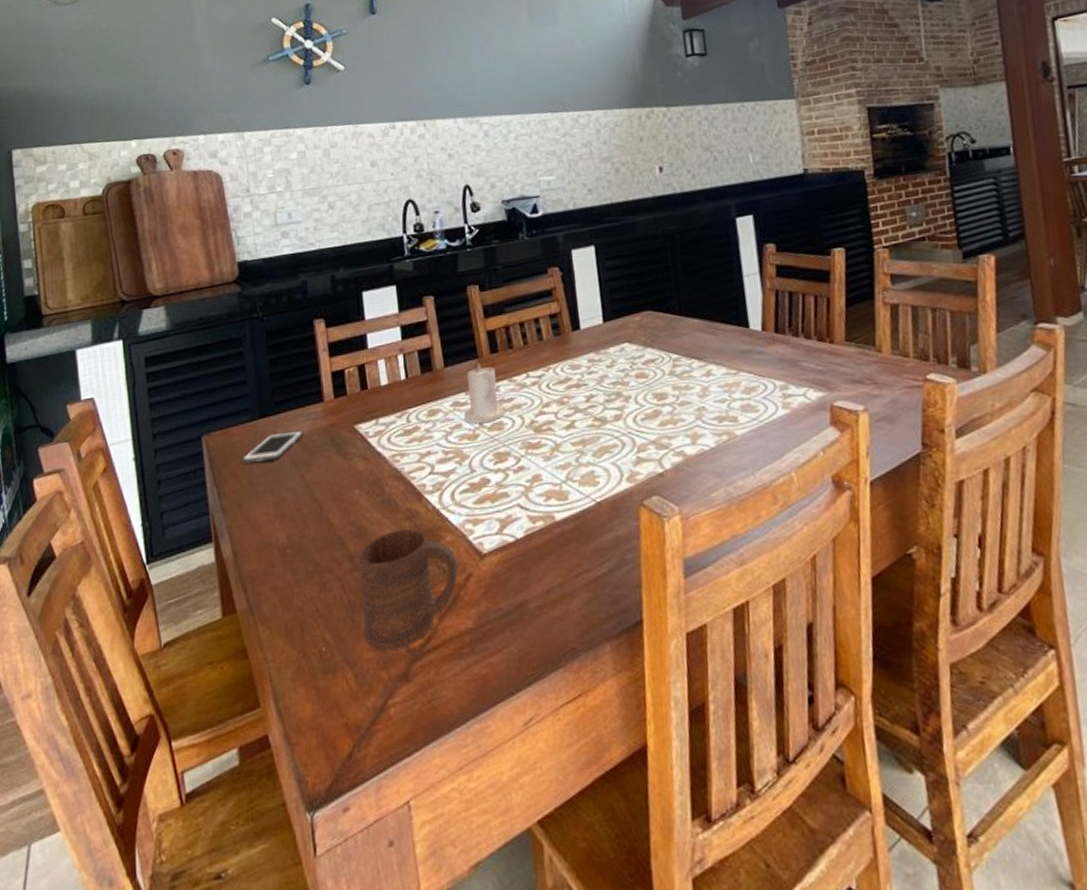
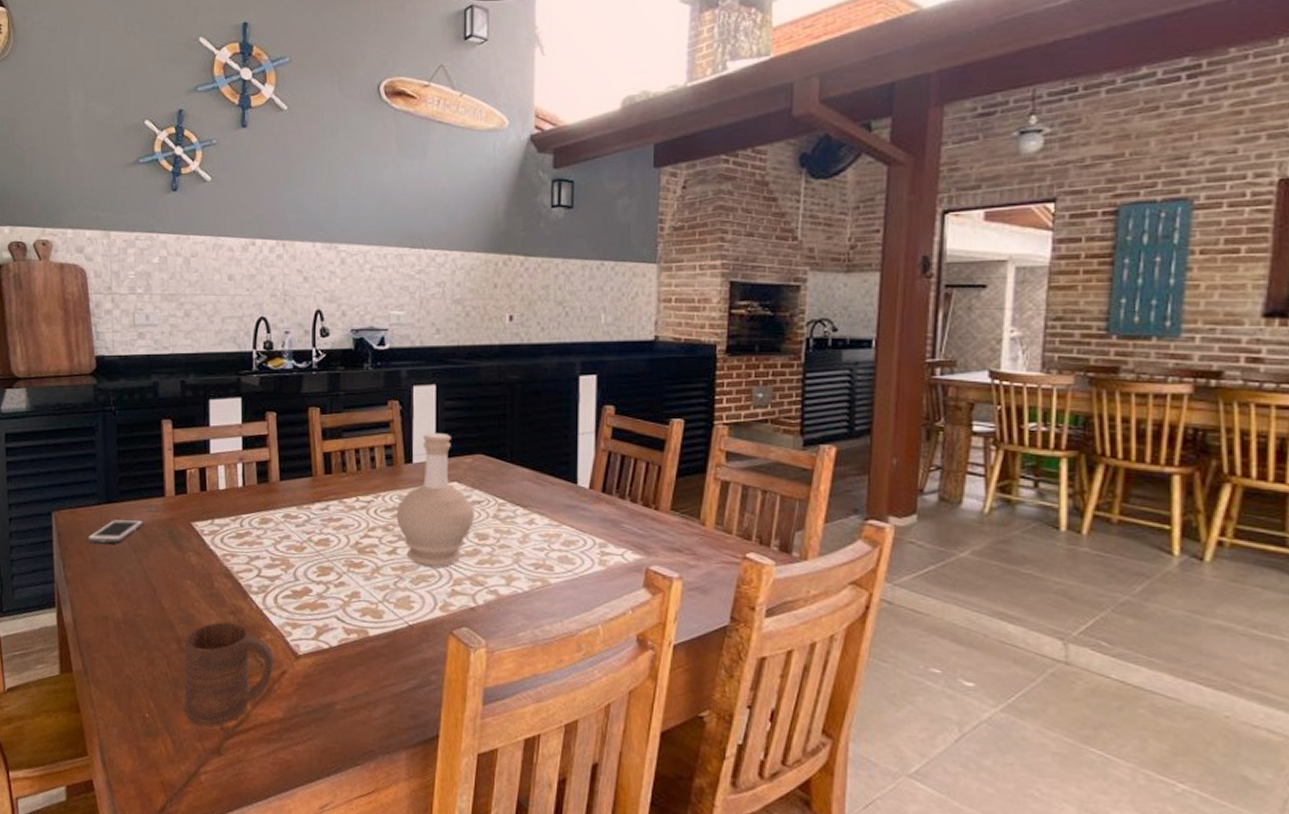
candle: present [464,362,507,424] -> none [294,481,334,538]
bottle: none [569,294,651,437] -> present [396,432,474,567]

